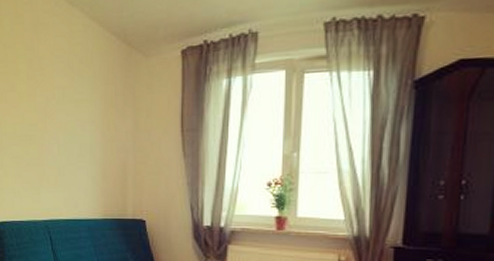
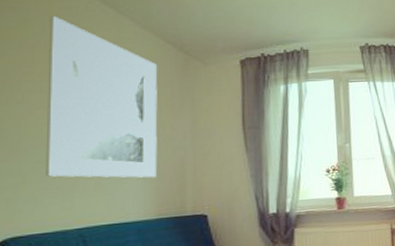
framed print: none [16,12,103,179] -> present [46,15,158,178]

